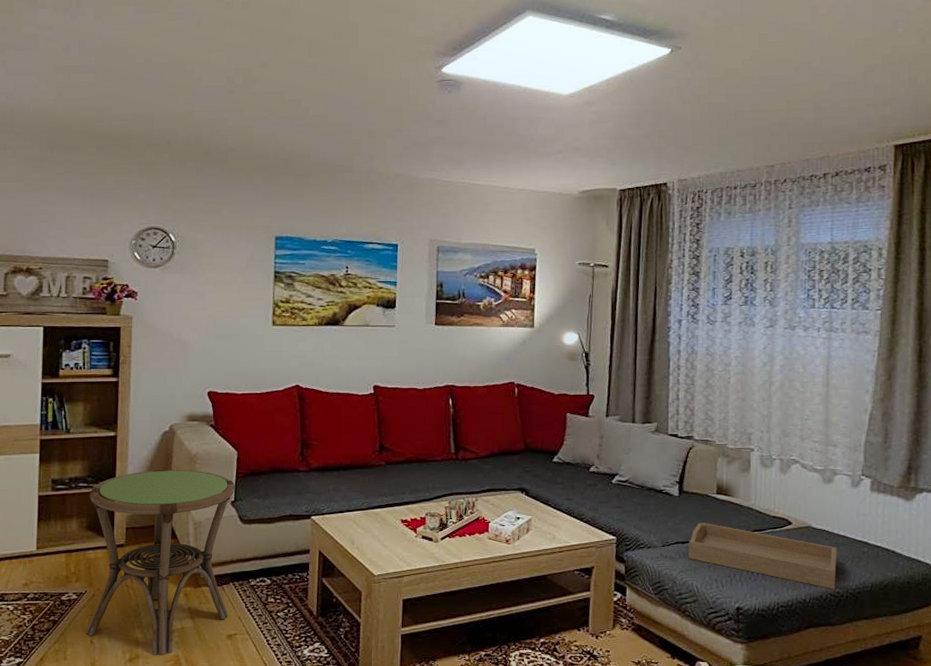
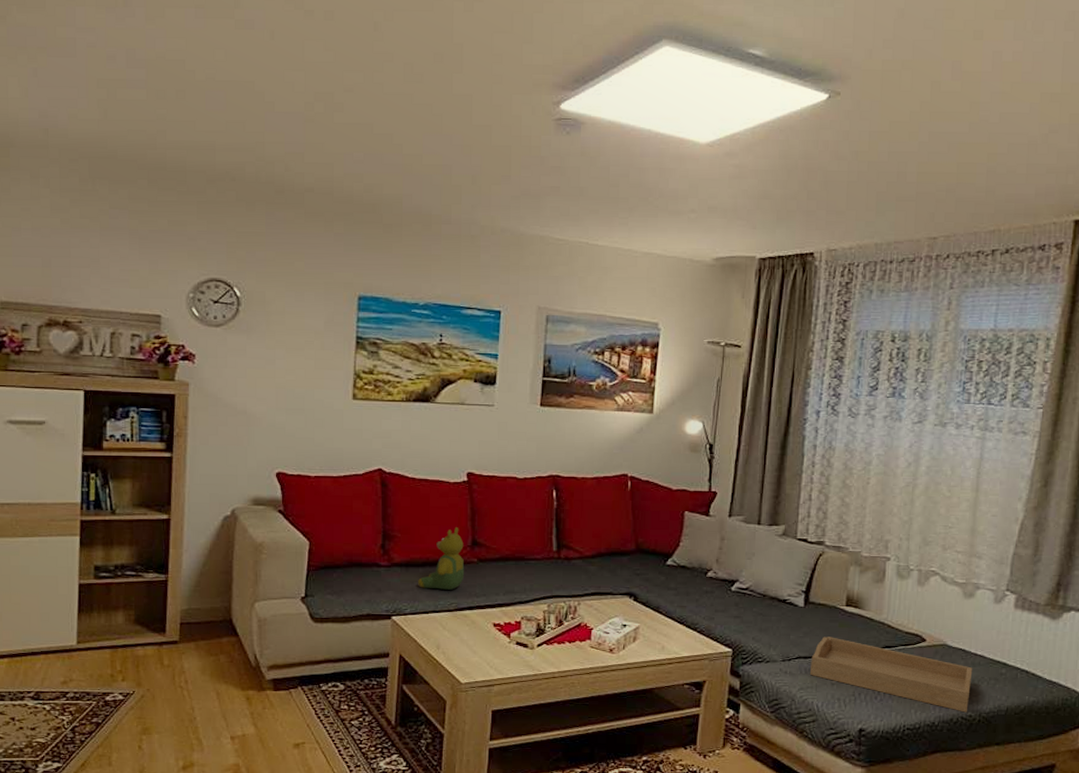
side table: present [85,469,235,655] -> none [133,558,306,764]
teddy bear: none [333,434,374,491] -> present [418,527,465,590]

